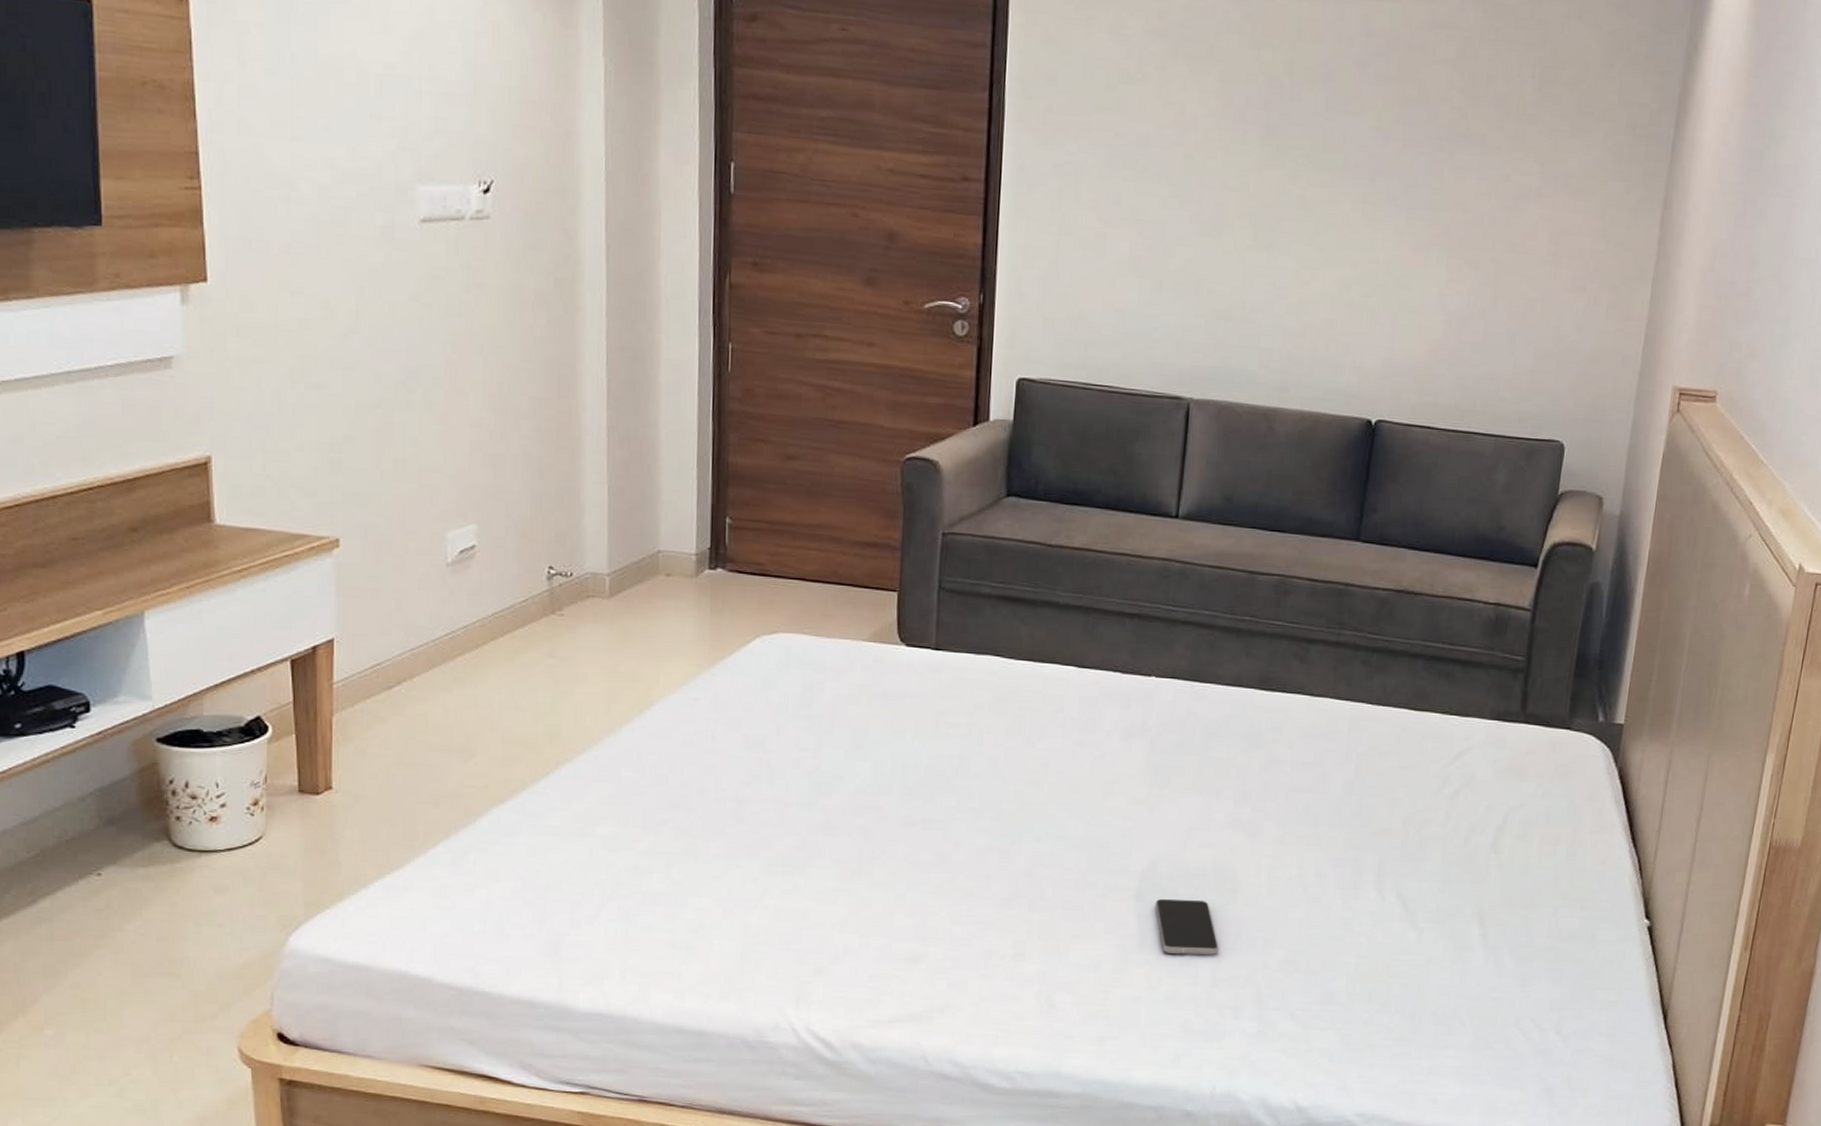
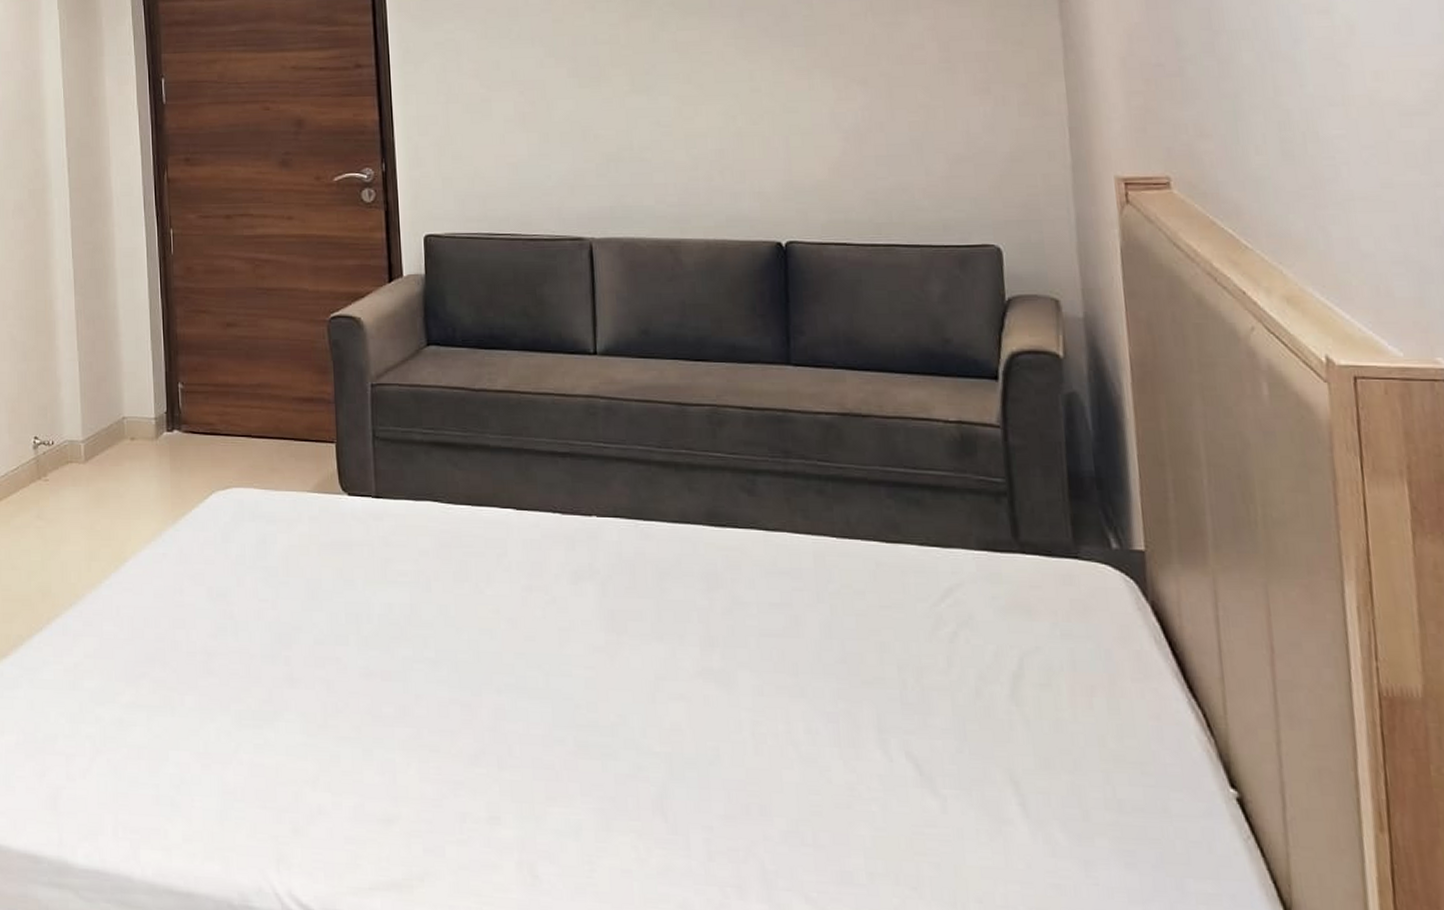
mobile phone: present [1155,898,1219,955] -> none [631,756,710,823]

